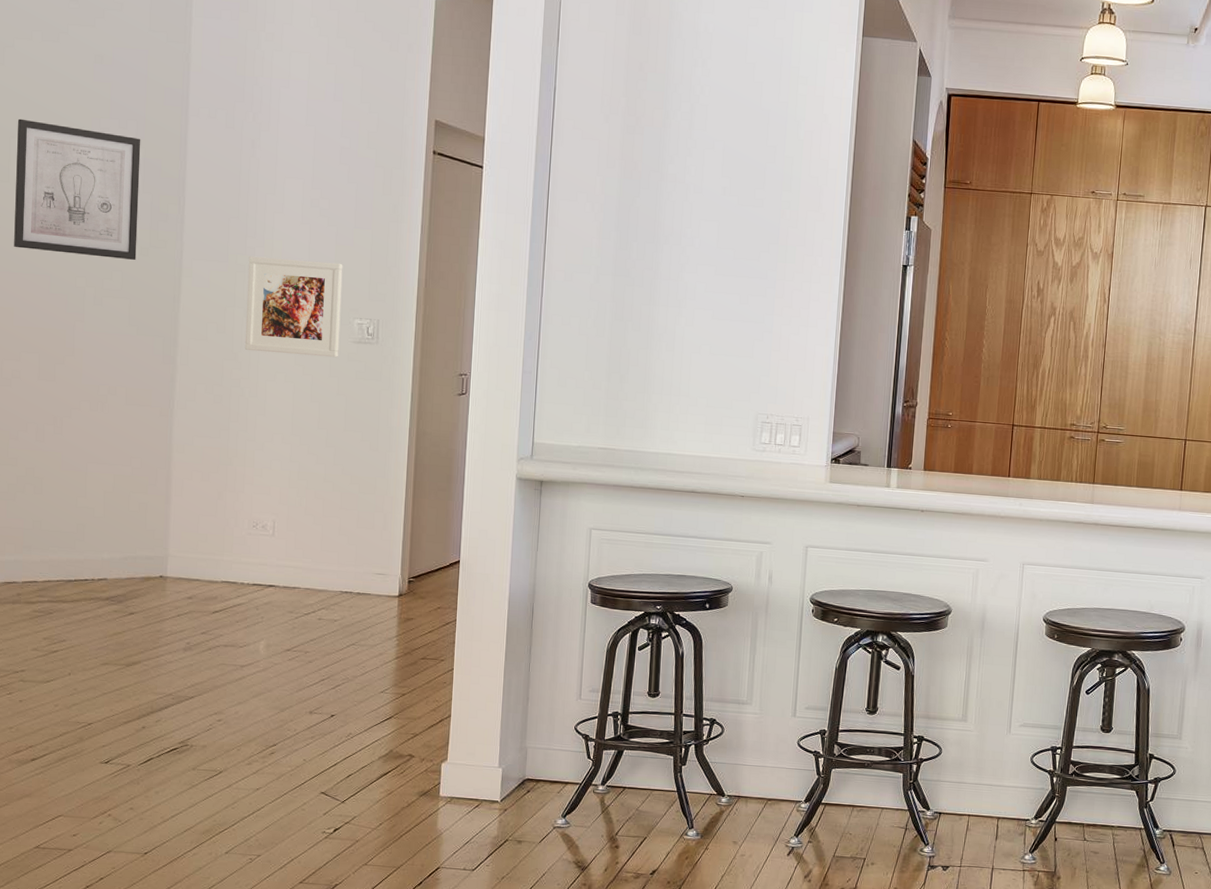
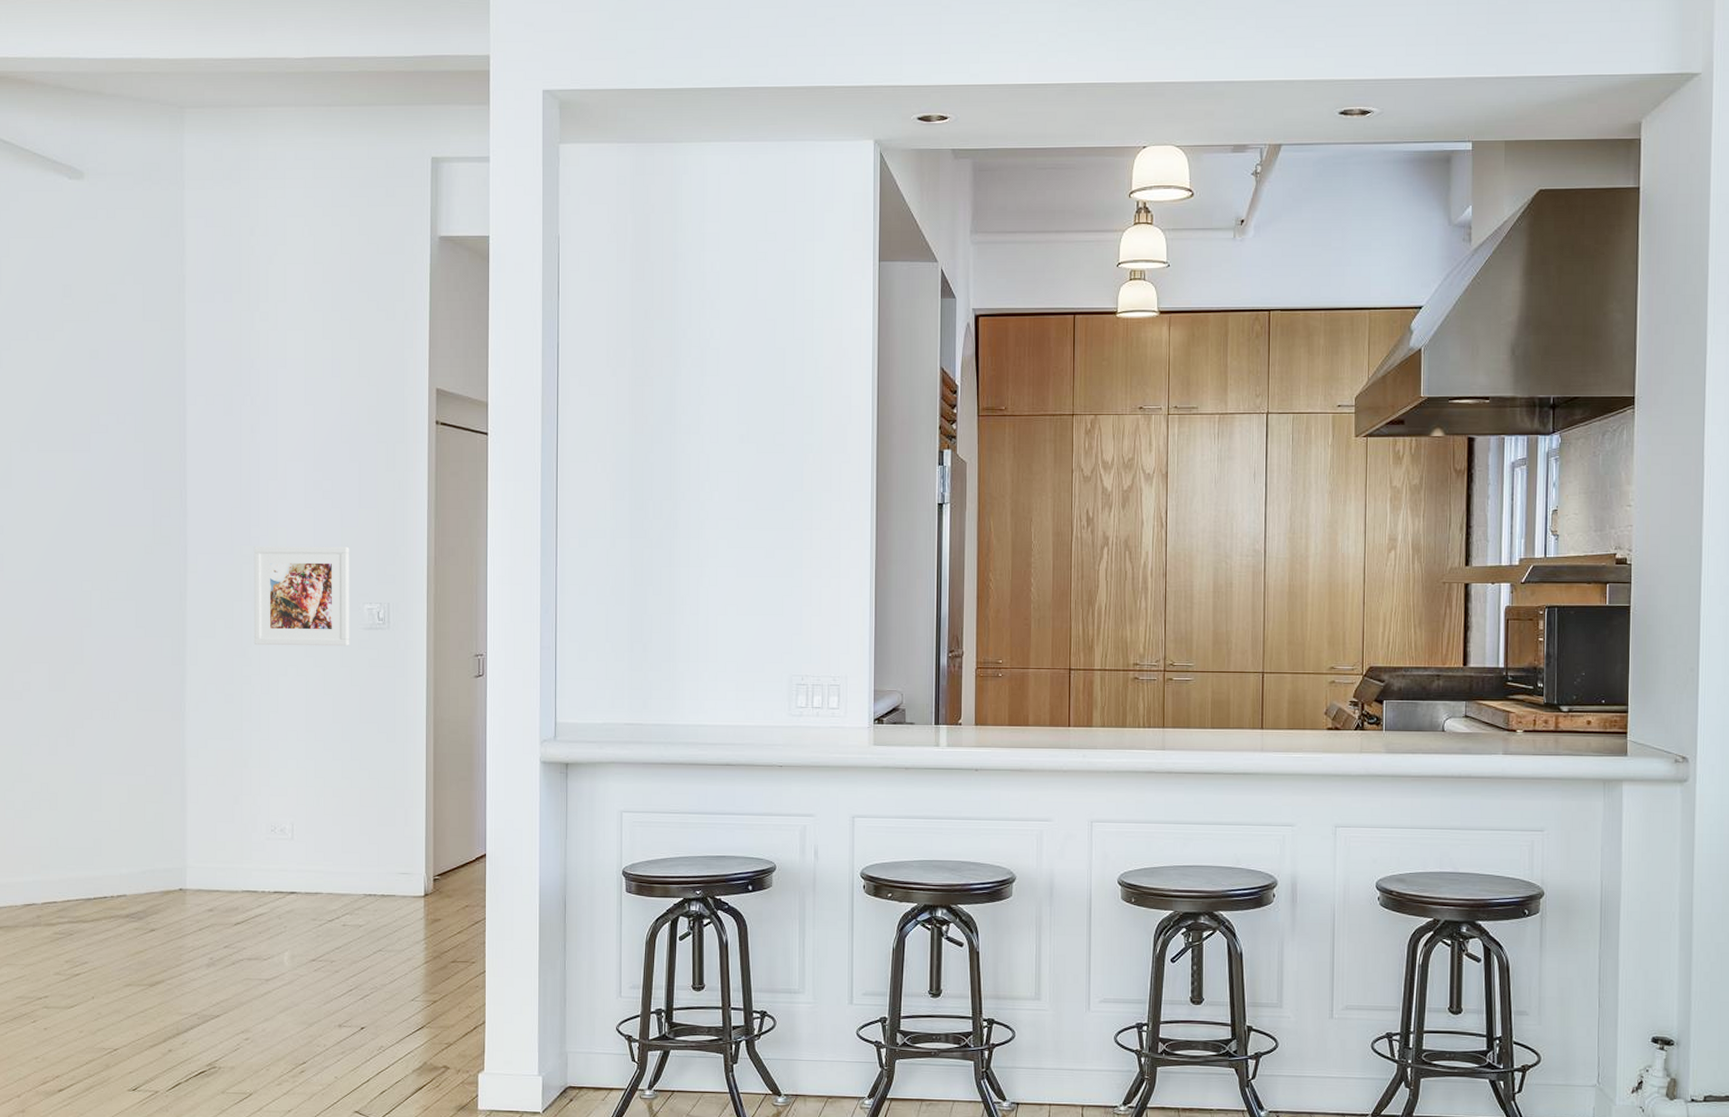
wall art: present [14,118,141,260] -> none [18,422,141,559]

